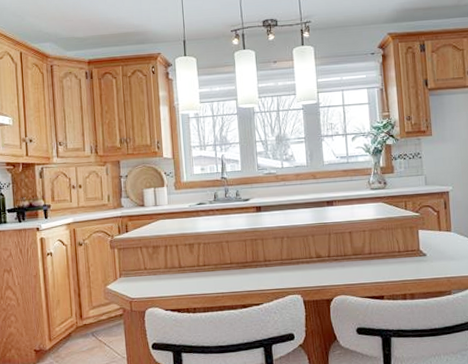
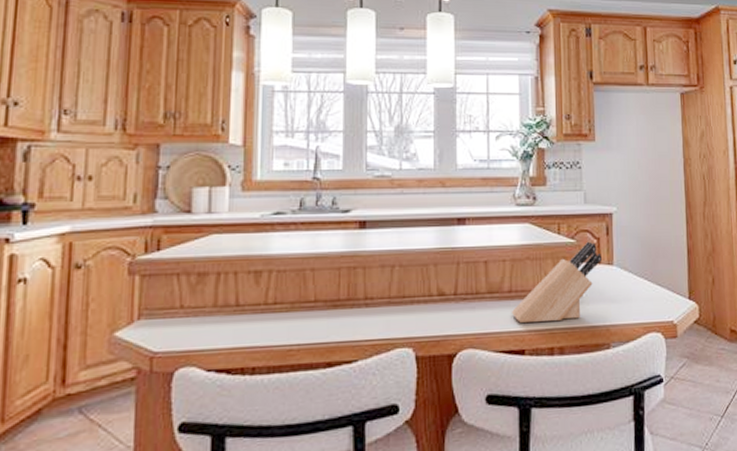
knife block: none [372,214,442,276] -> present [512,241,602,323]

